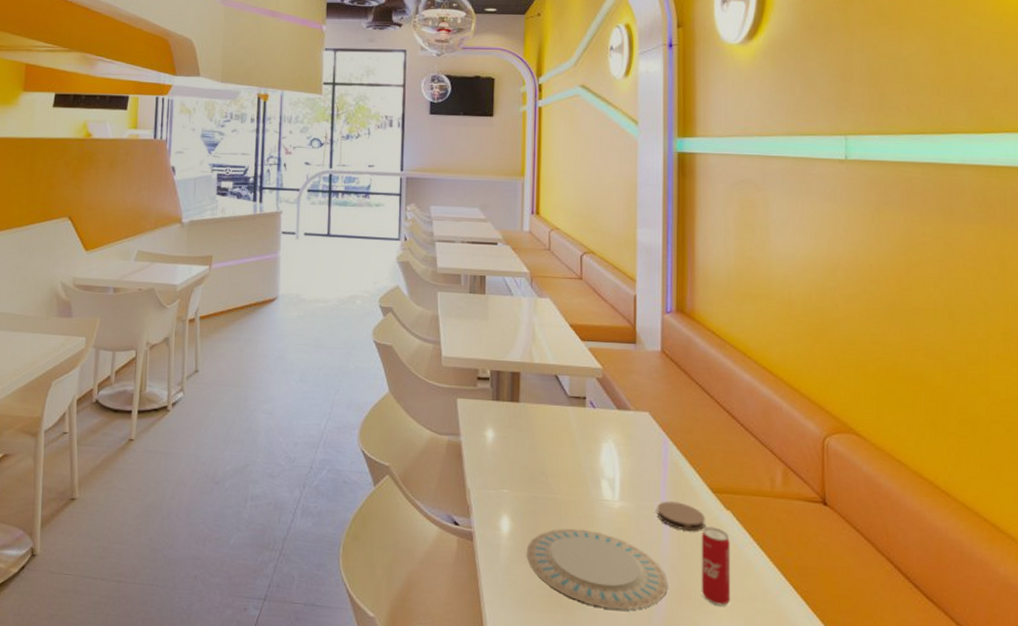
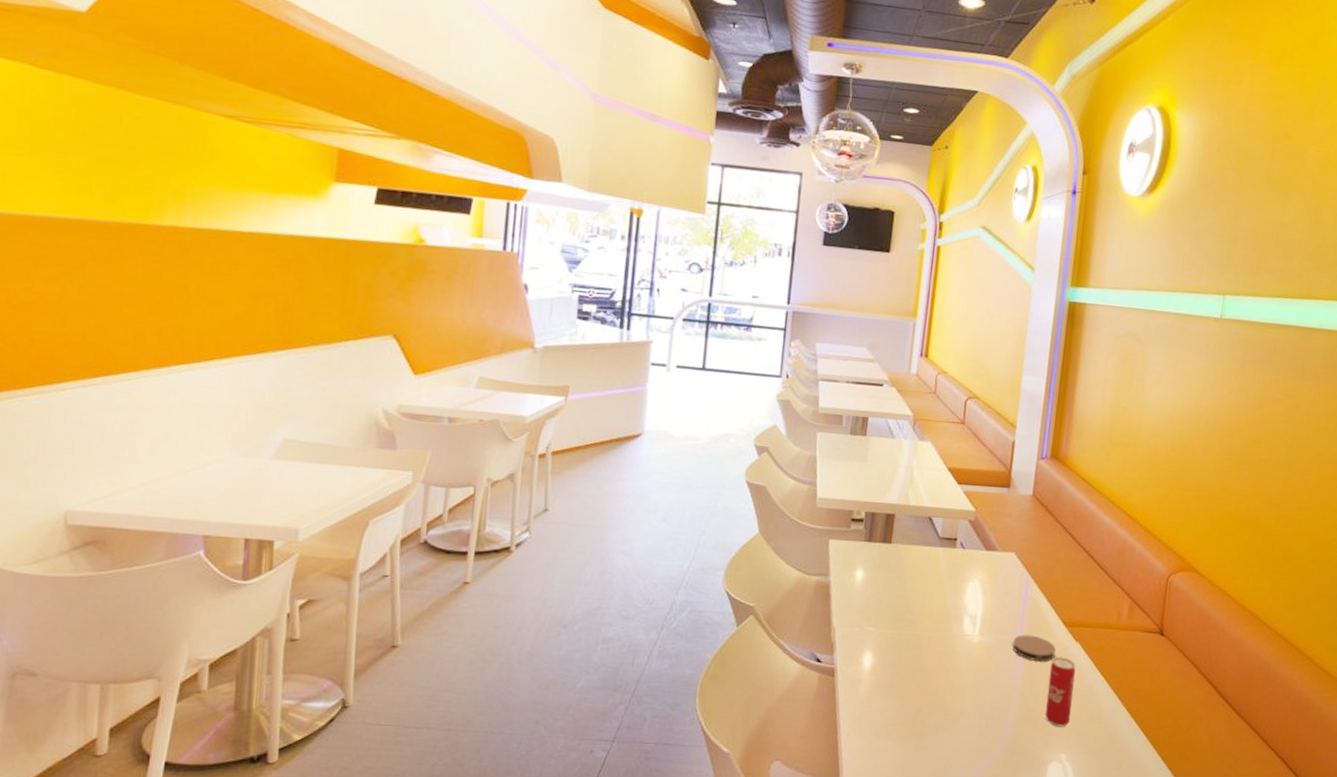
plate: present [526,528,668,610] -> none [885,662,1016,735]

